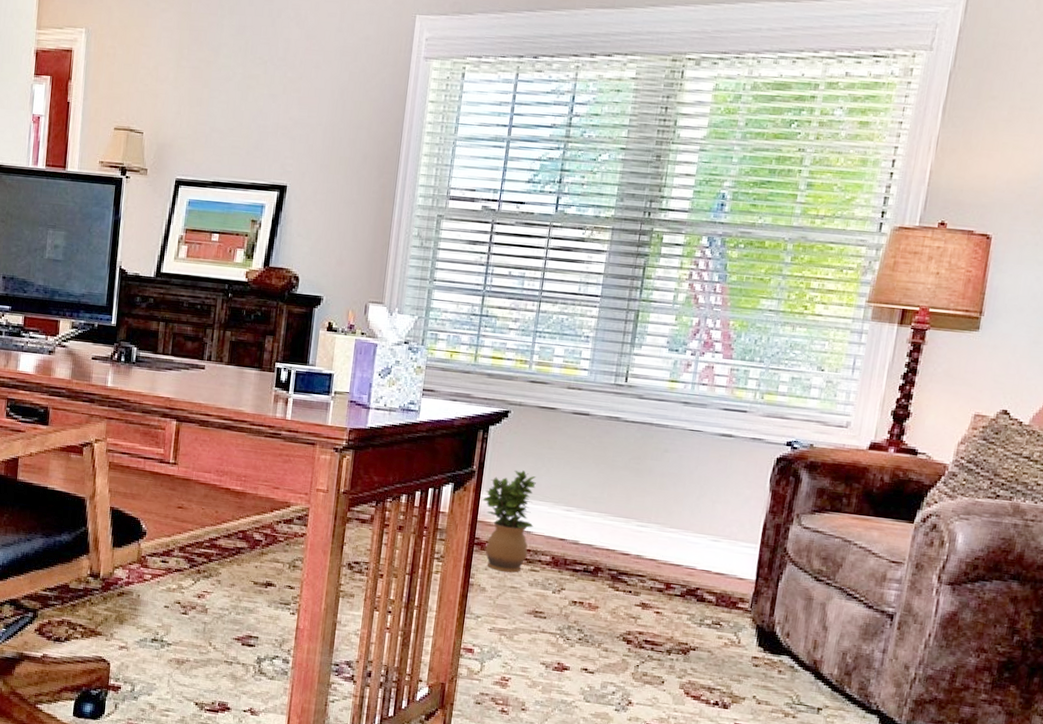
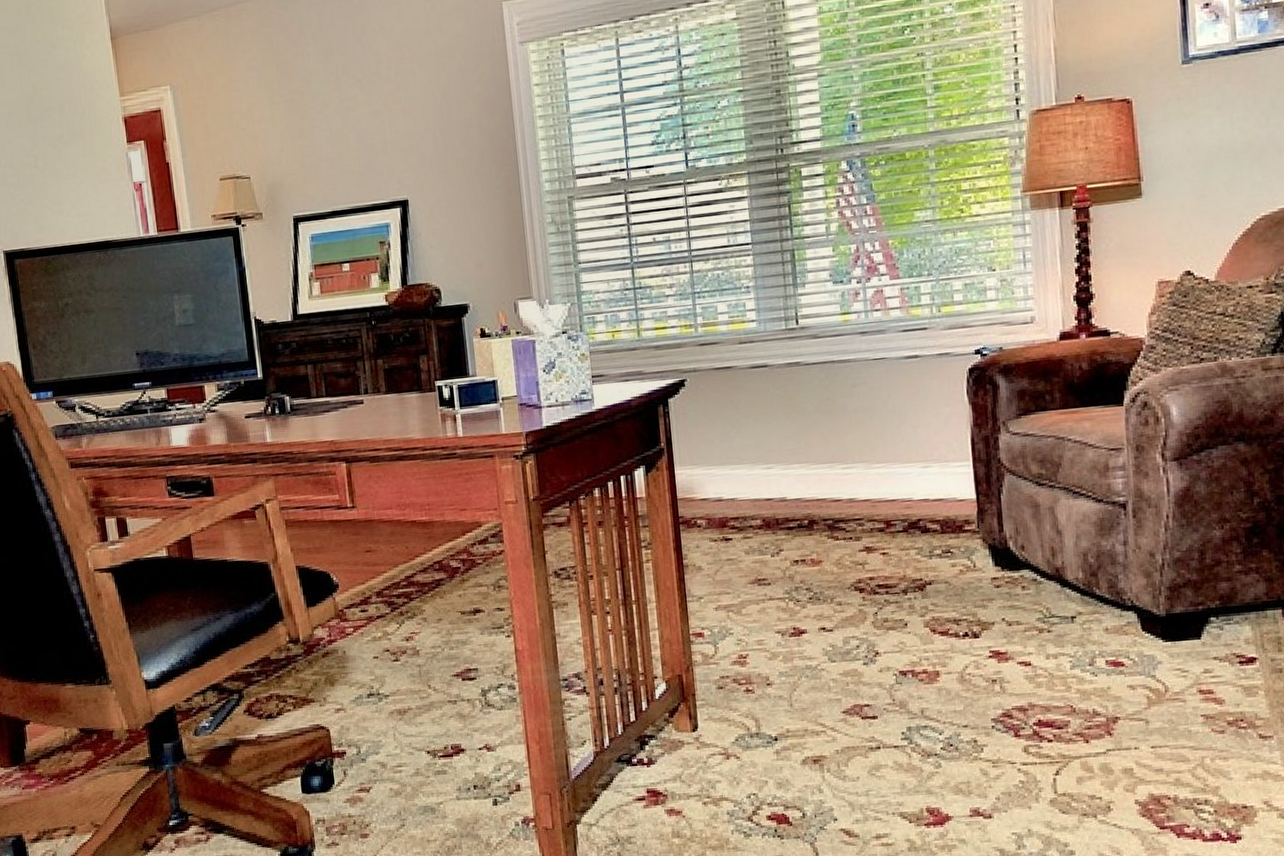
potted plant: present [482,470,536,573] -> none [678,437,737,546]

